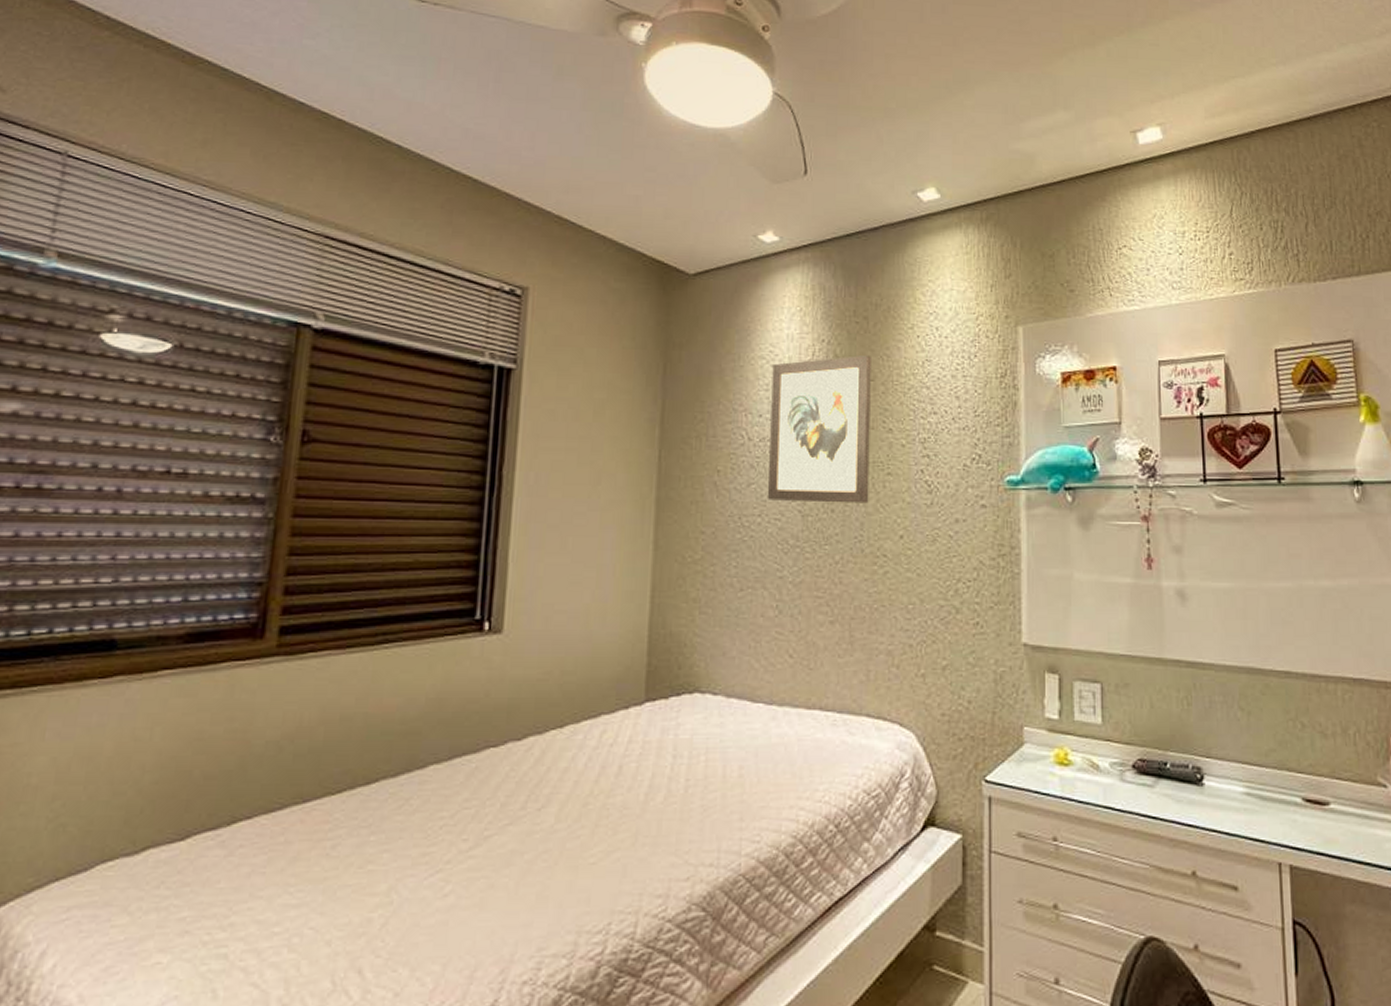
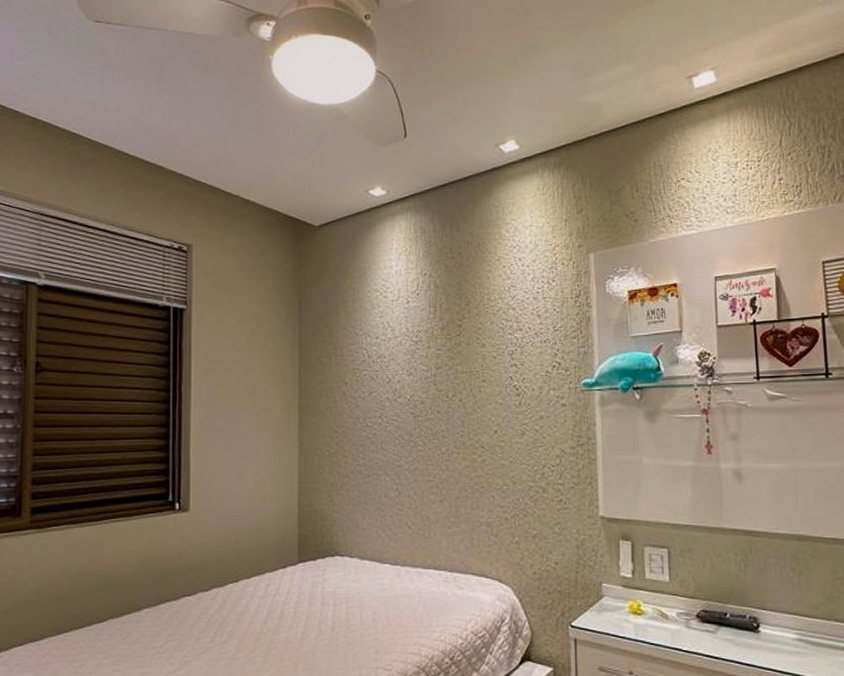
wall art: present [768,354,871,504] -> none [385,284,468,406]

